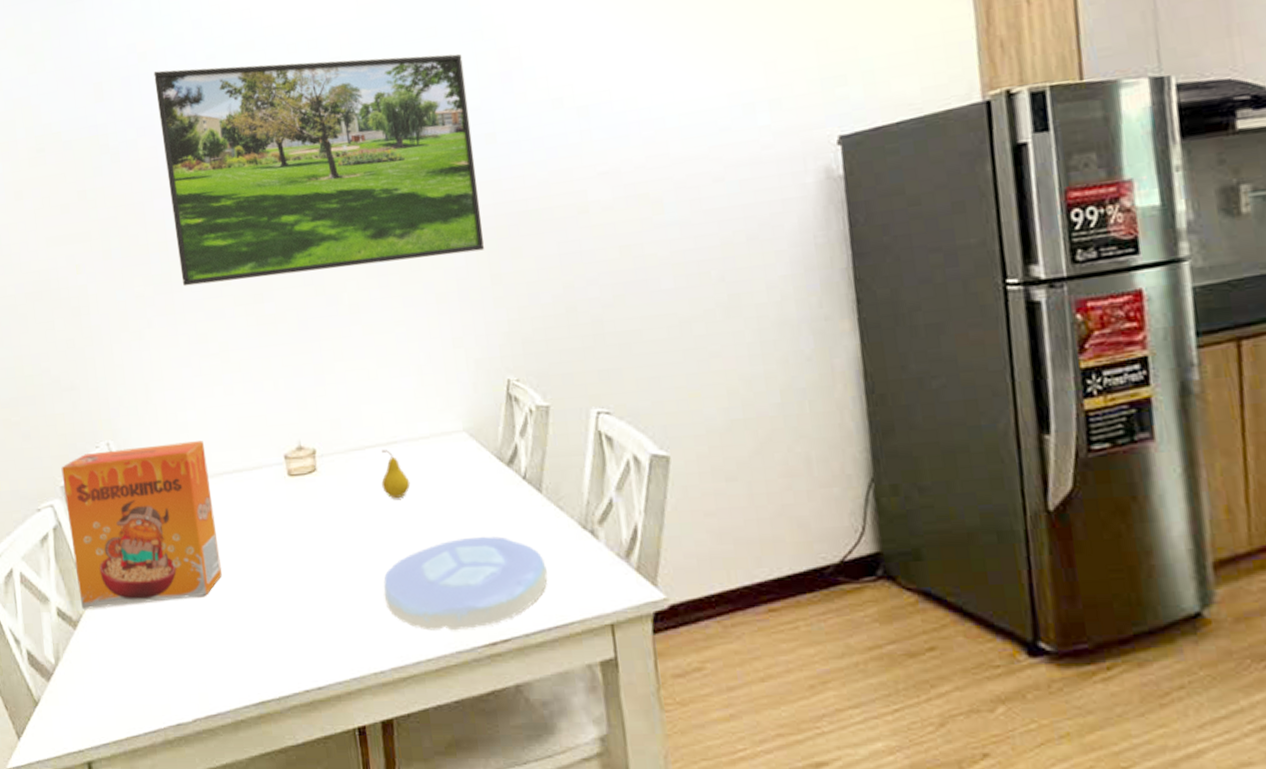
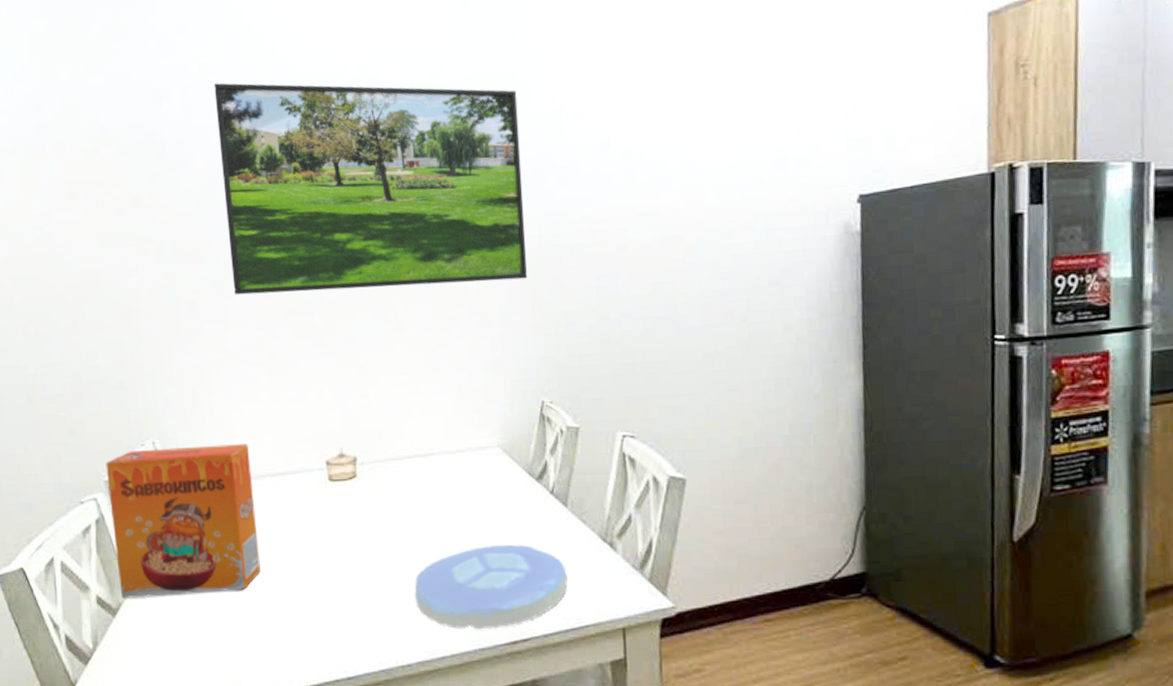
fruit: present [381,450,411,499] -> none [418,461,445,507]

